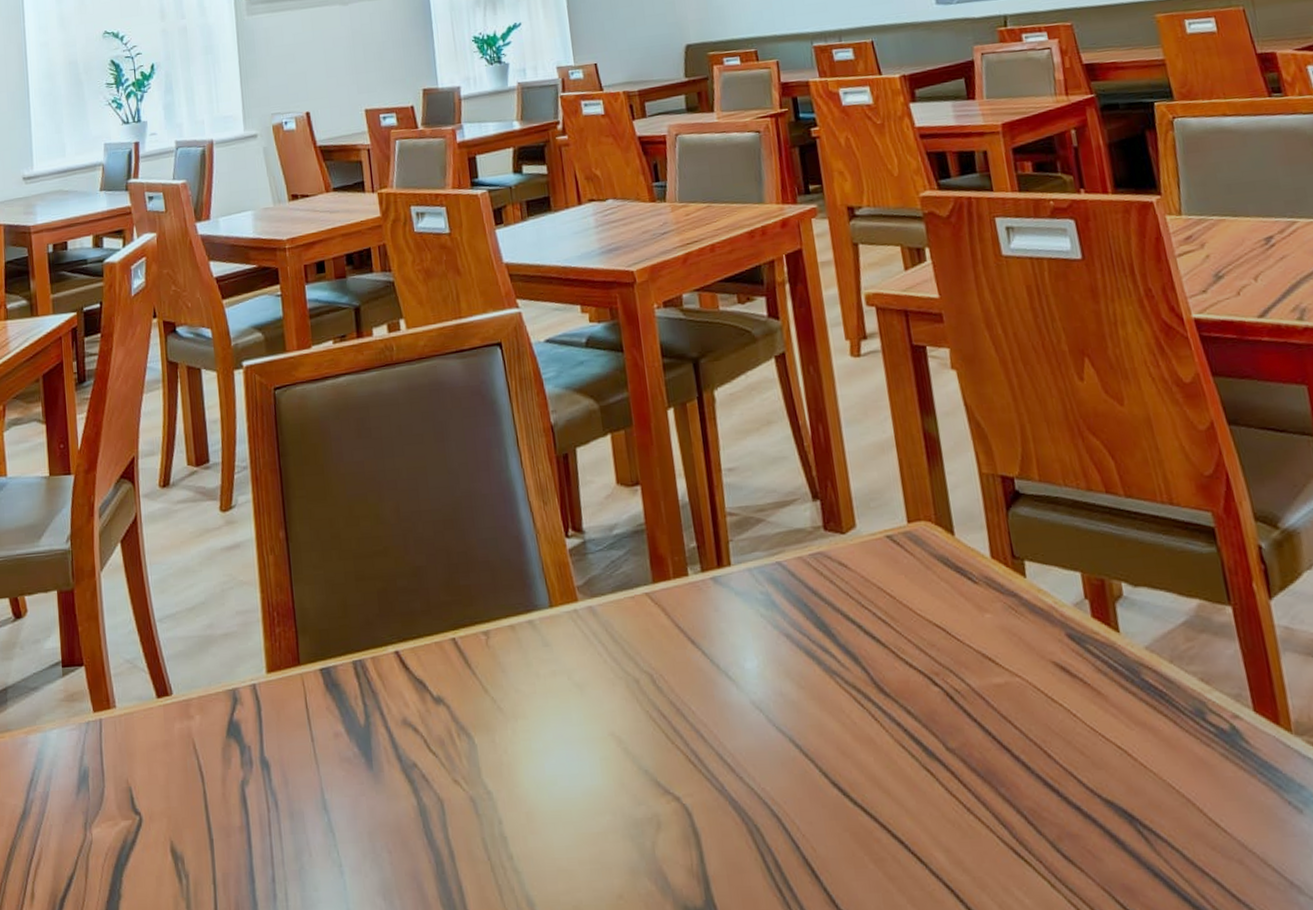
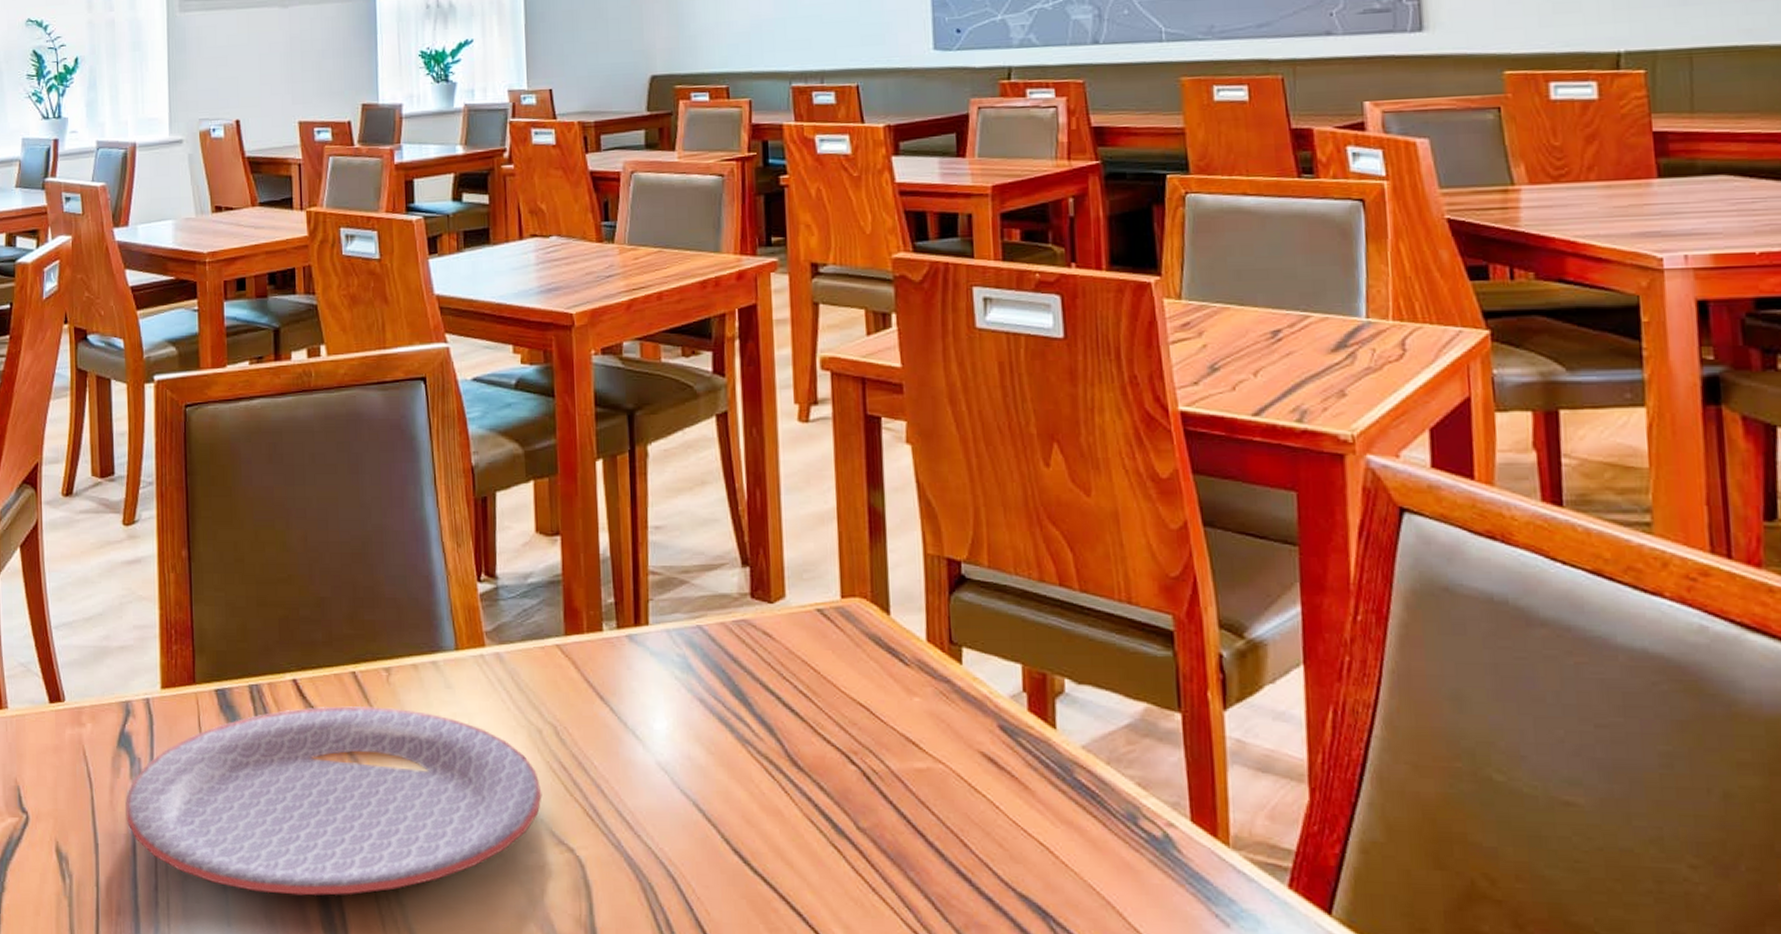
plate: none [238,671,645,874] -> present [125,705,542,896]

